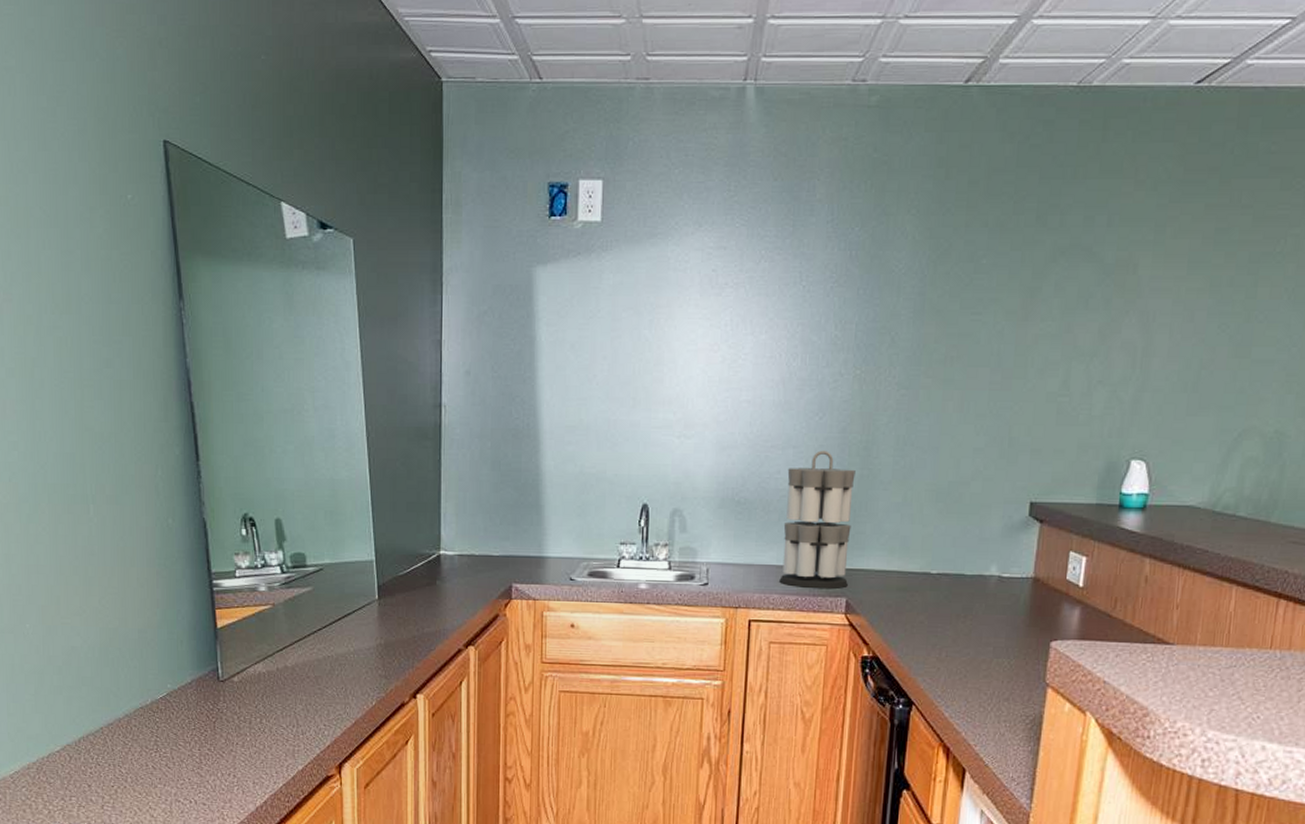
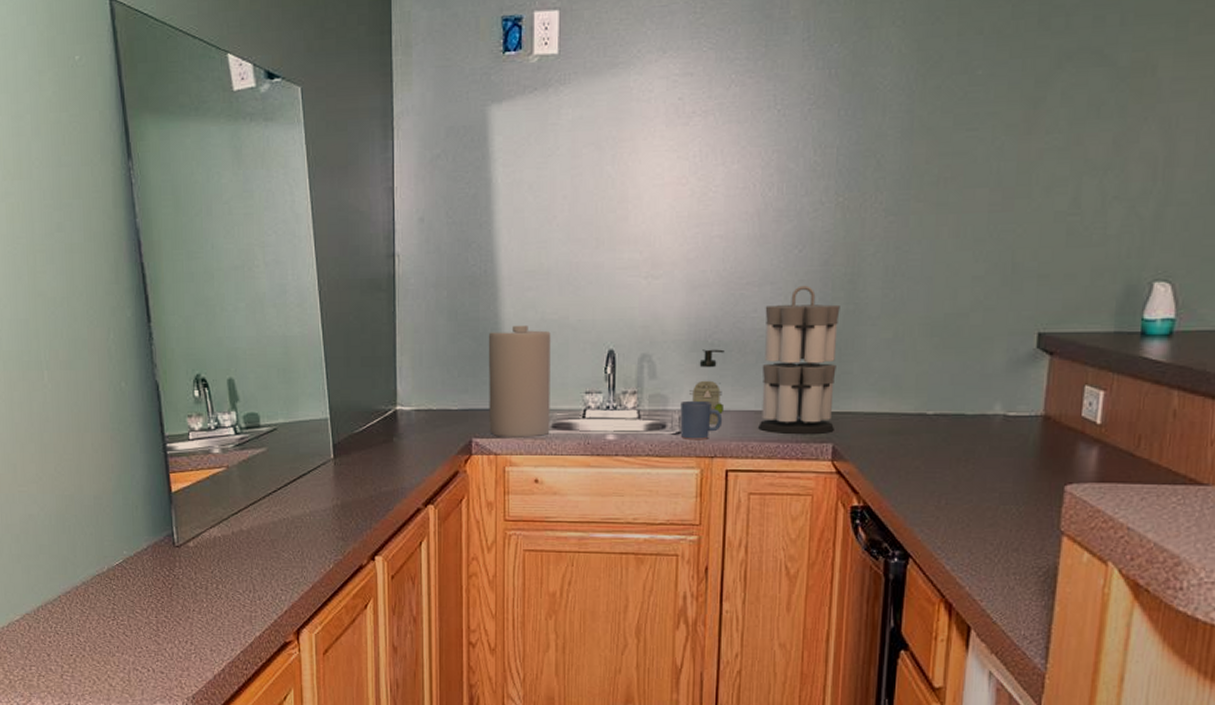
paper towel holder: none [528,477,589,585] -> present [488,324,551,437]
mug: none [708,554,747,592] -> present [680,400,723,441]
soap dispenser: none [717,506,750,577] -> present [690,349,725,425]

